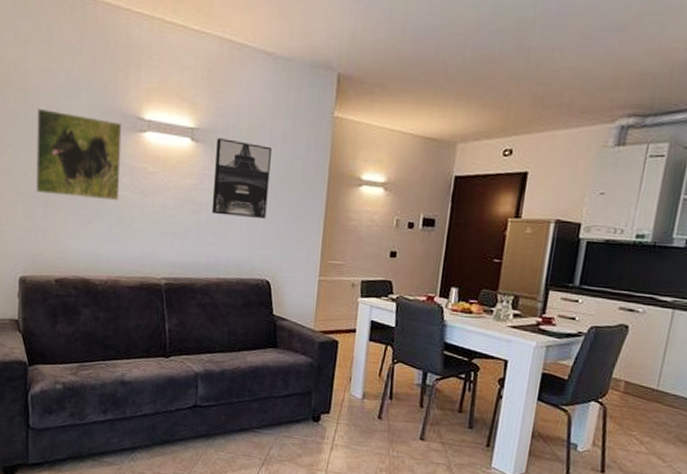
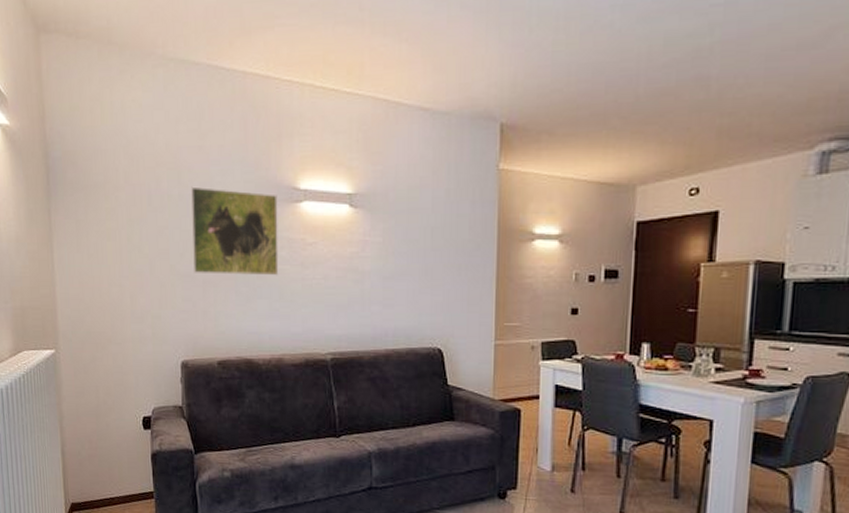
wall art: present [211,138,271,218] -> none [375,202,435,282]

